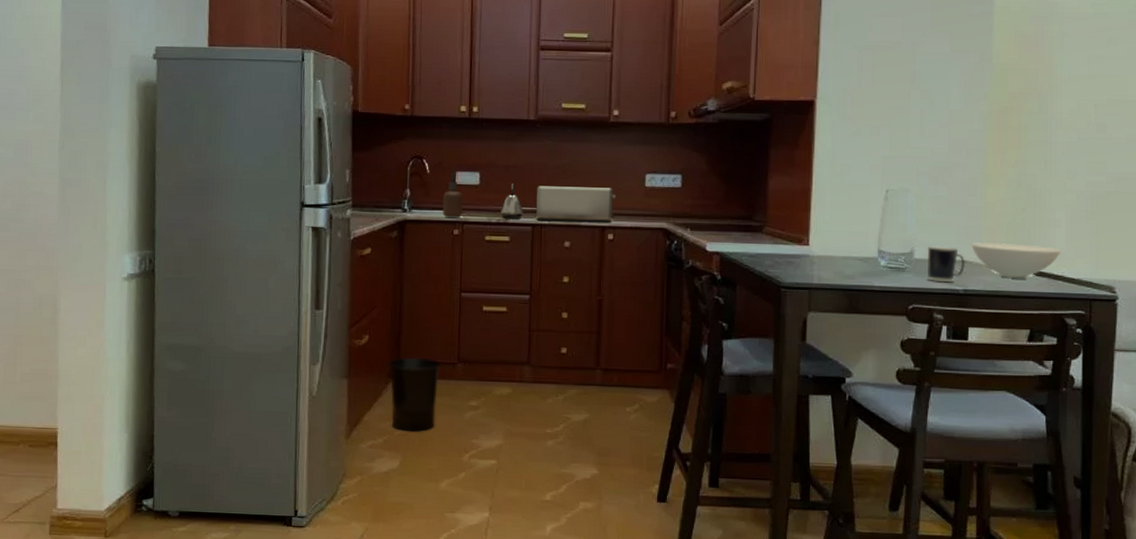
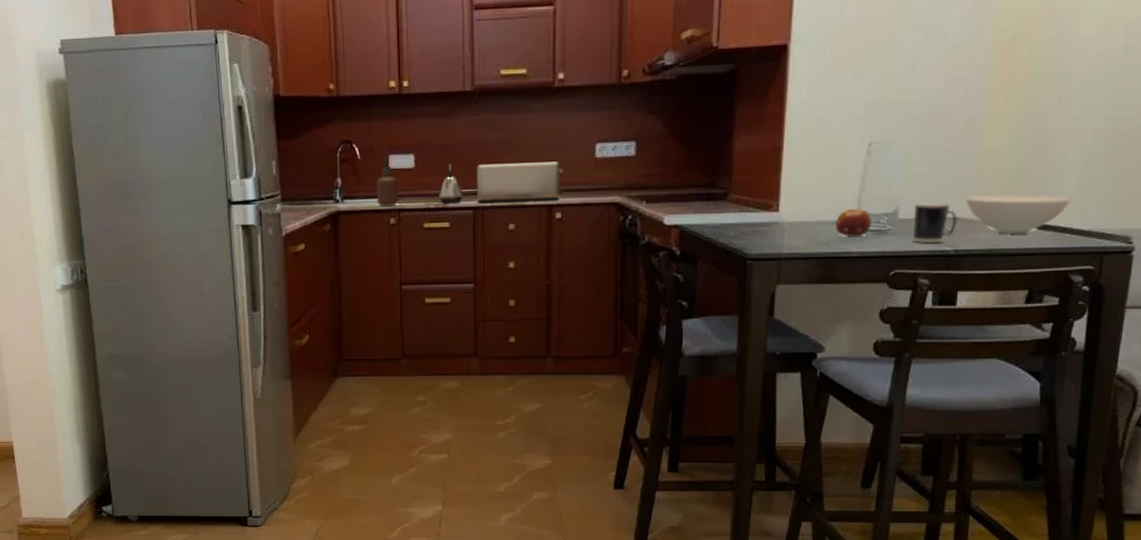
waste bin: present [389,357,441,431] -> none [331,354,385,429]
fruit: none [859,246,891,273] -> present [835,208,872,238]

